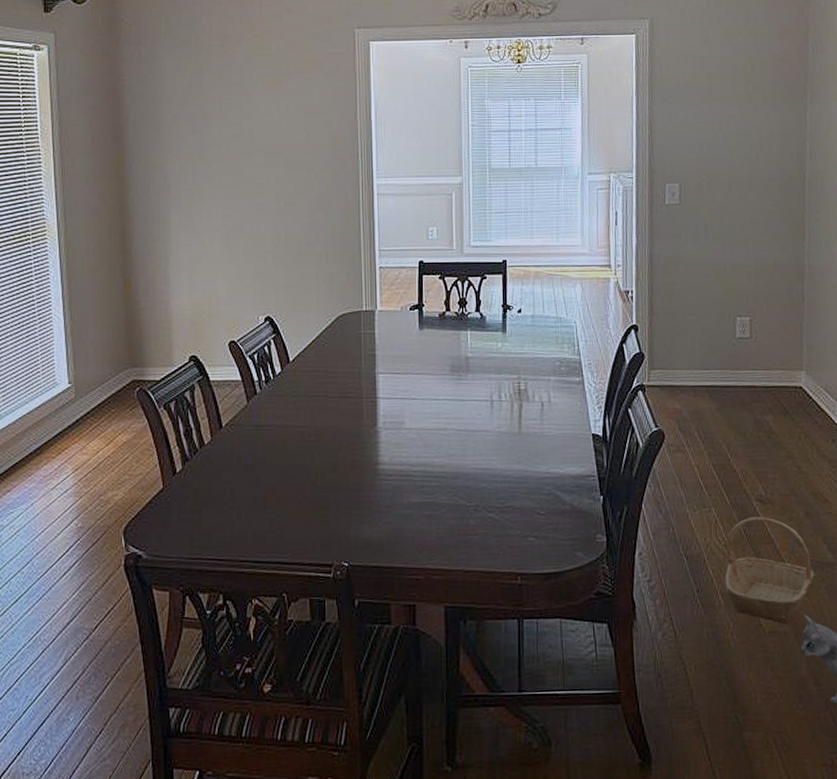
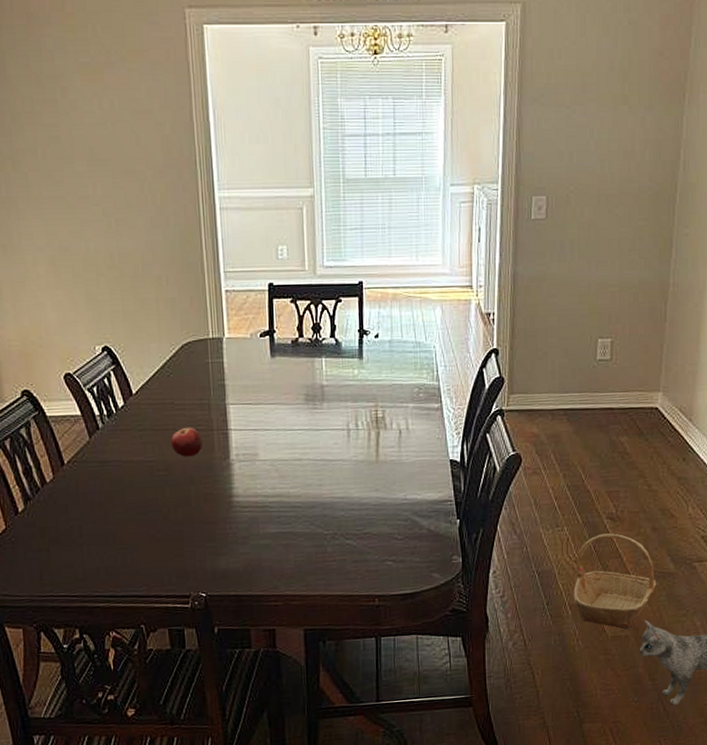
fruit: none [323,394,353,424] -> present [171,427,203,457]

